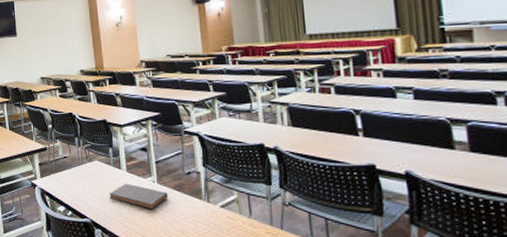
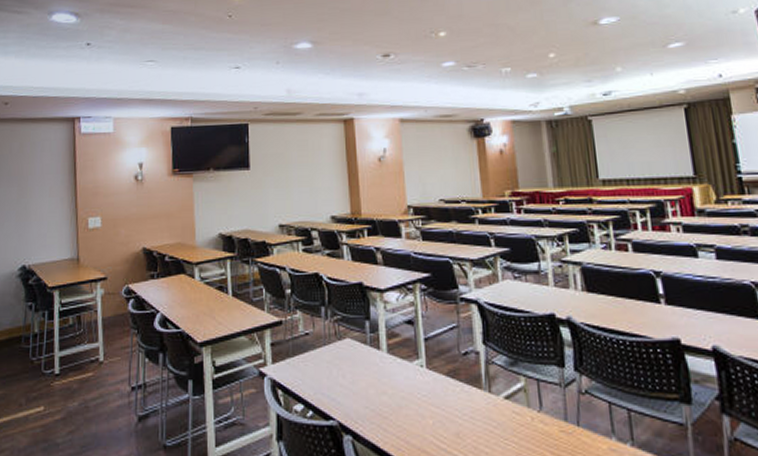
book: present [109,183,168,210] -> none [363,369,440,405]

